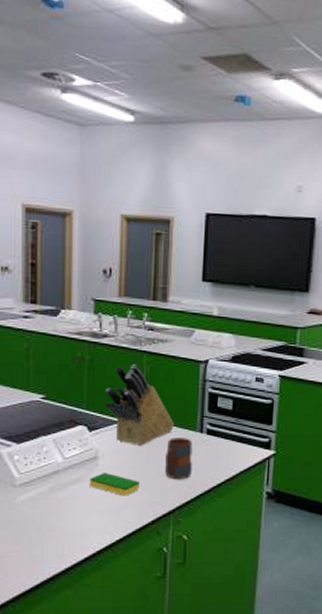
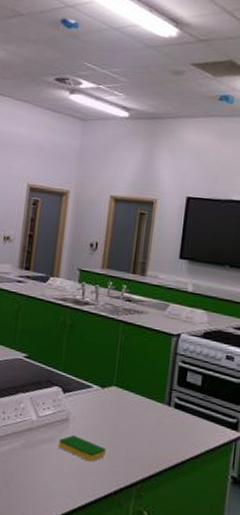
knife block: present [105,364,174,446] -> none [80,332,143,413]
mug: present [165,438,193,480] -> none [131,408,160,452]

